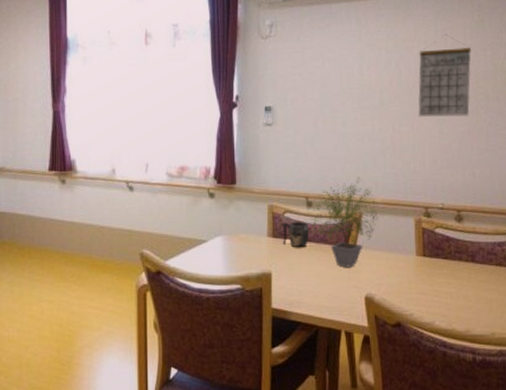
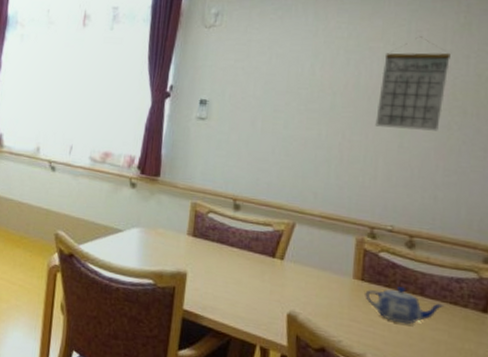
mug: present [281,222,310,247] -> none [203,222,234,251]
potted plant: present [311,177,384,267] -> none [236,184,321,280]
teapot: none [427,256,492,290] -> present [365,286,445,325]

